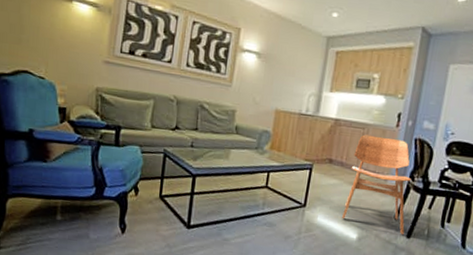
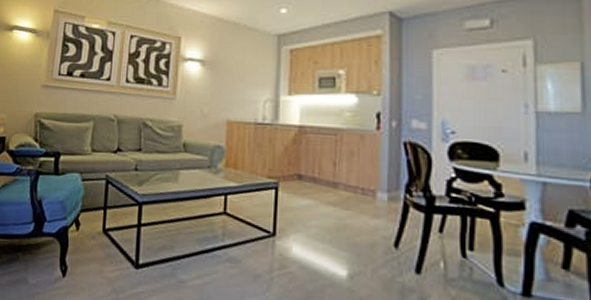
dining chair: present [342,134,412,234] -> none [324,142,411,269]

